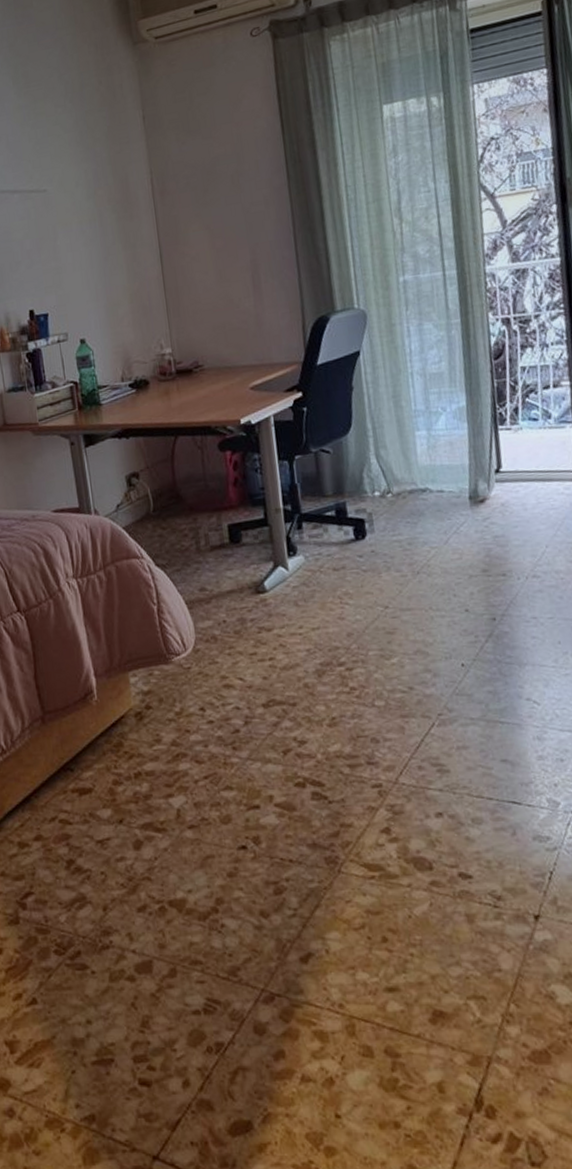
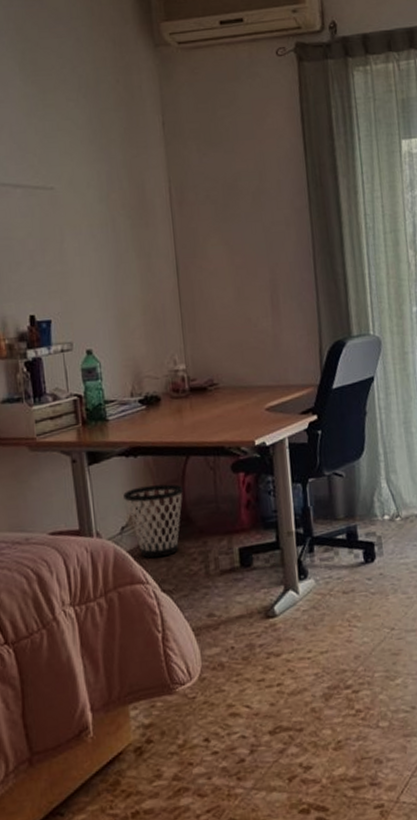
wastebasket: none [117,463,173,534] -> present [123,484,183,558]

